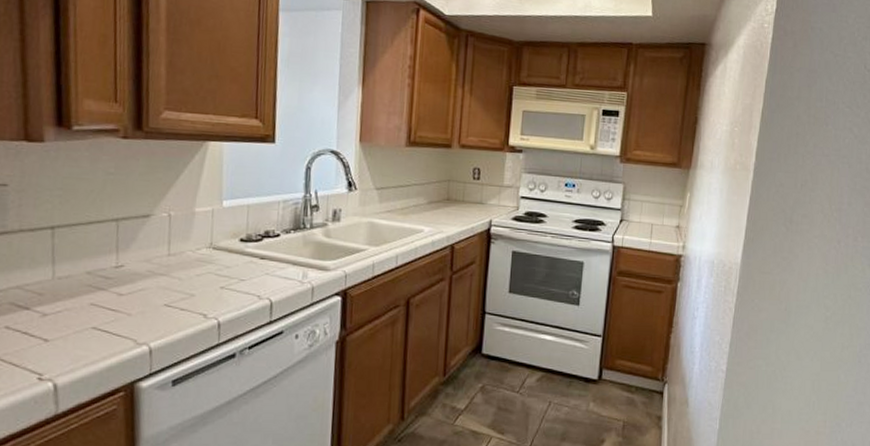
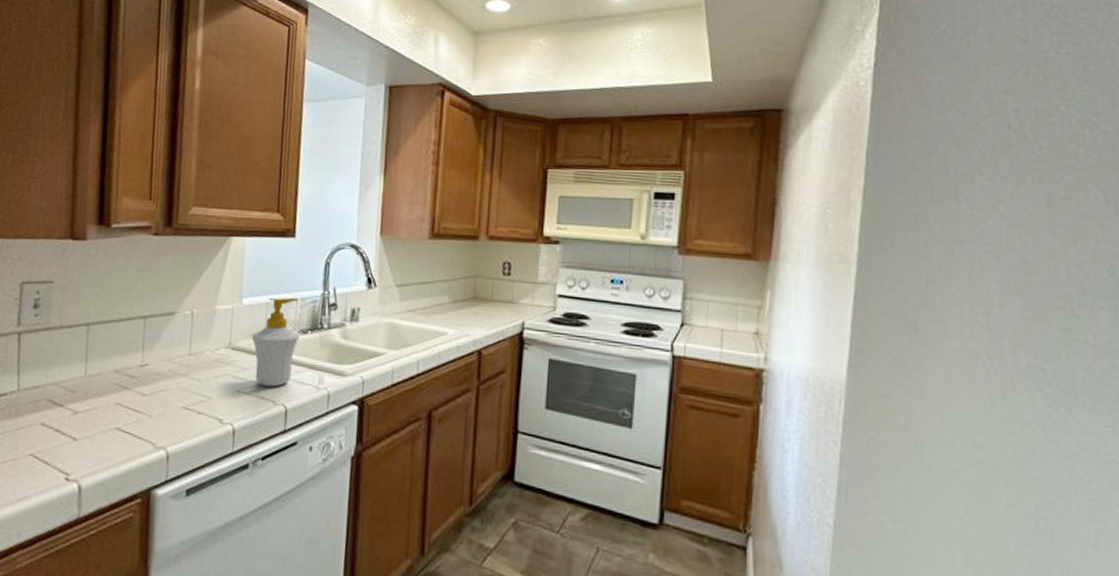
soap bottle: none [233,199,283,283] -> present [251,297,300,387]

